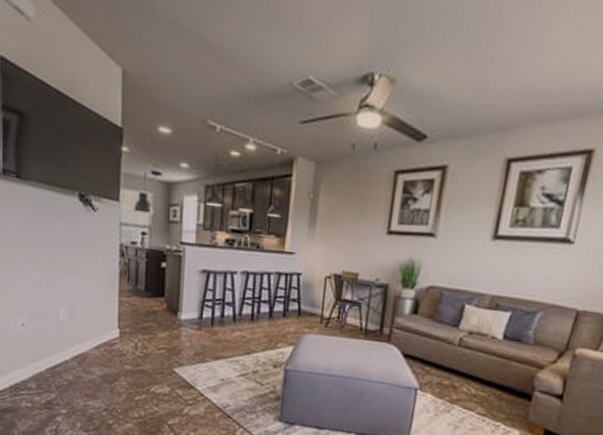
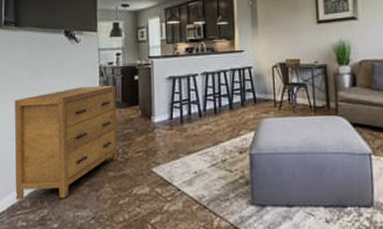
dresser: none [17,265,138,385] -> present [15,86,117,200]

